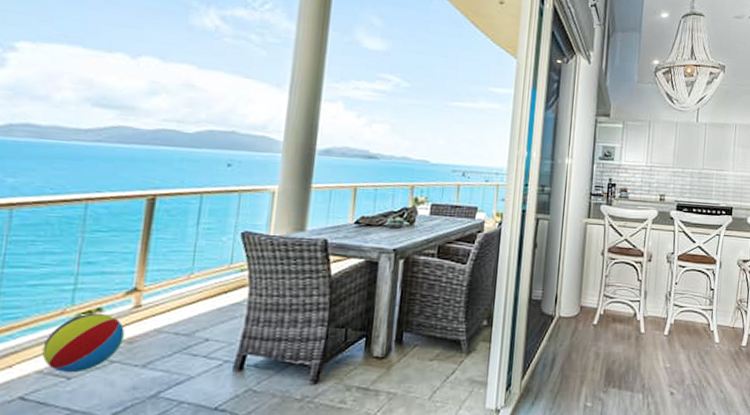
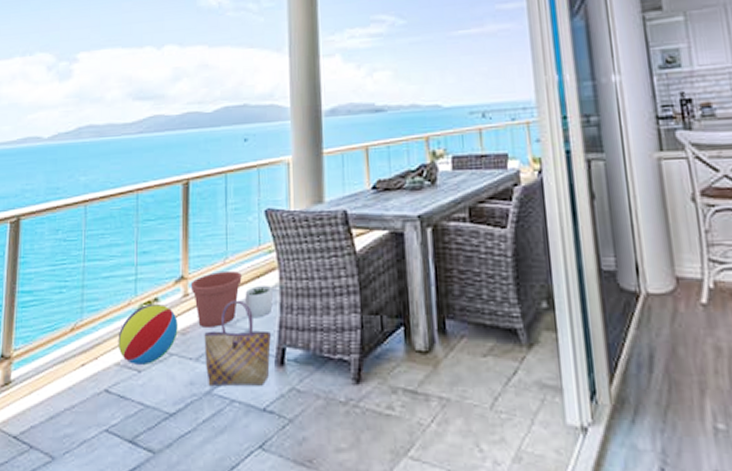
flower pot: none [144,285,207,337] -> present [190,270,242,327]
tote bag: none [153,312,232,391] -> present [204,300,271,387]
planter: none [207,299,240,329] -> present [245,284,273,318]

